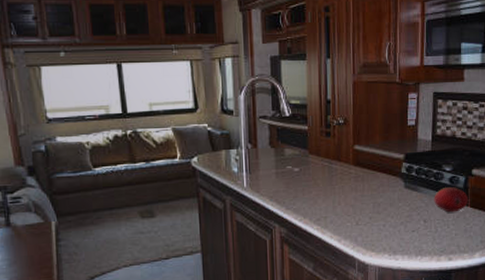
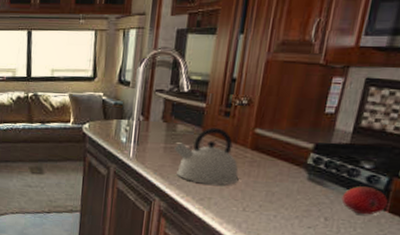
kettle: none [286,148,348,204] -> present [174,128,239,185]

